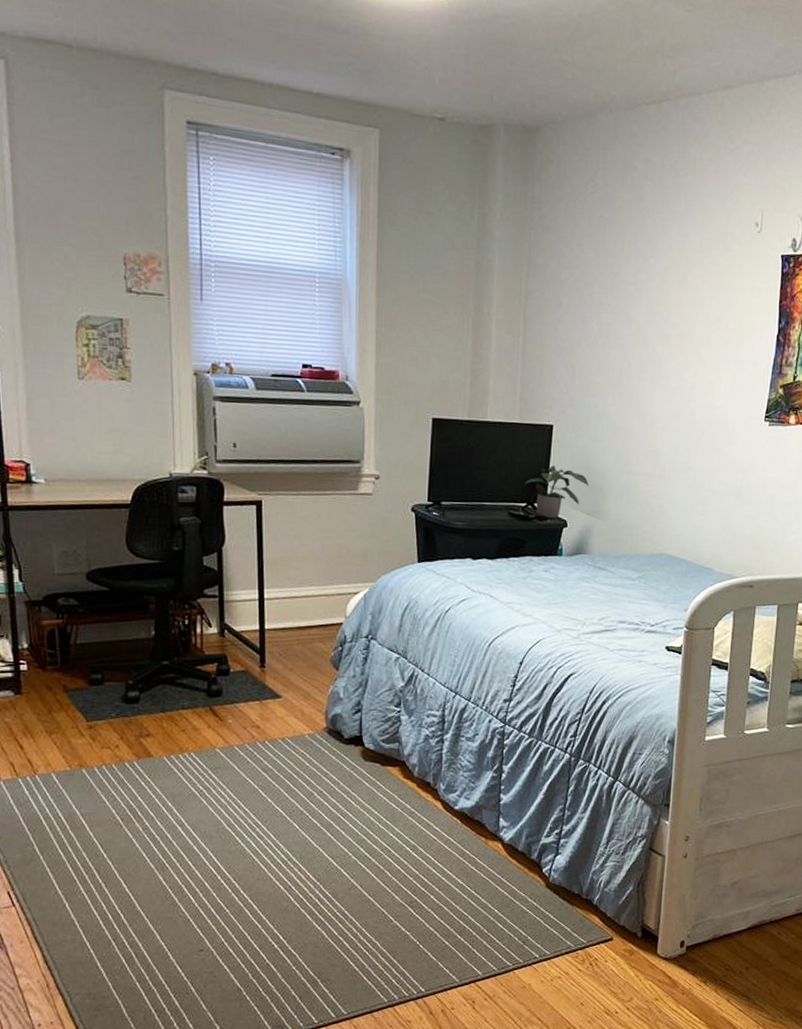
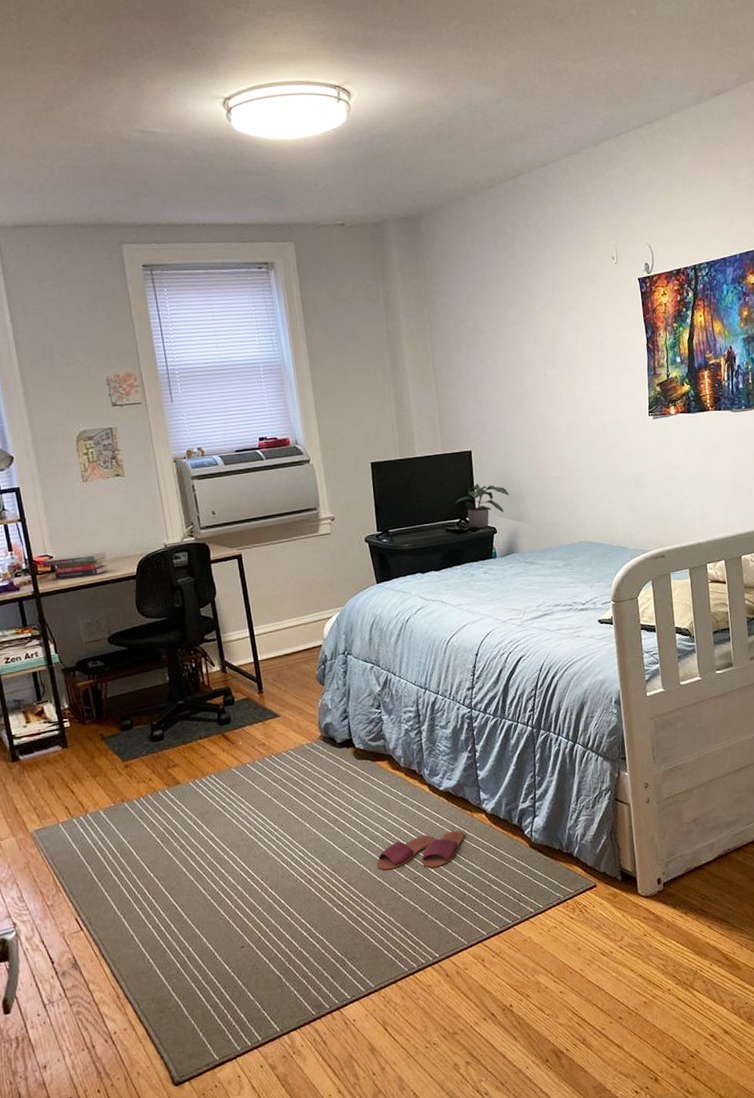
books: none [16,465,97,496] -> present [42,552,108,580]
slippers: none [370,856,476,893] -> present [377,830,465,871]

